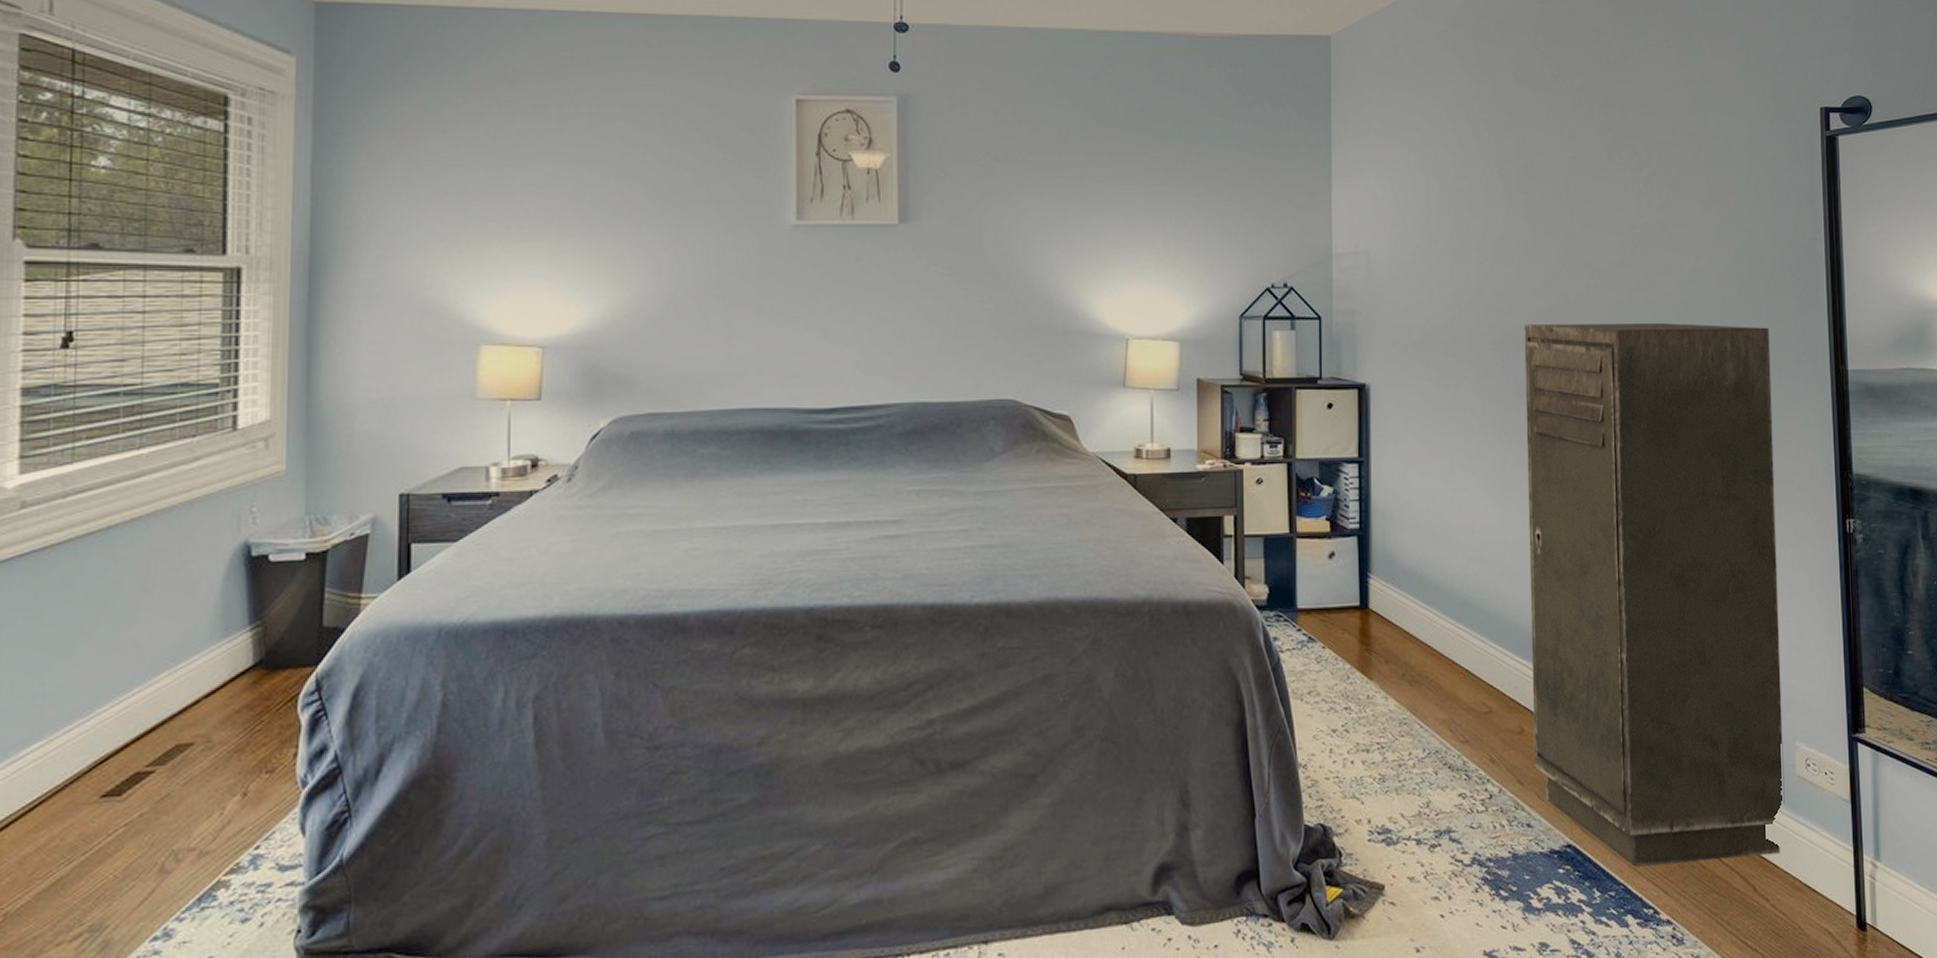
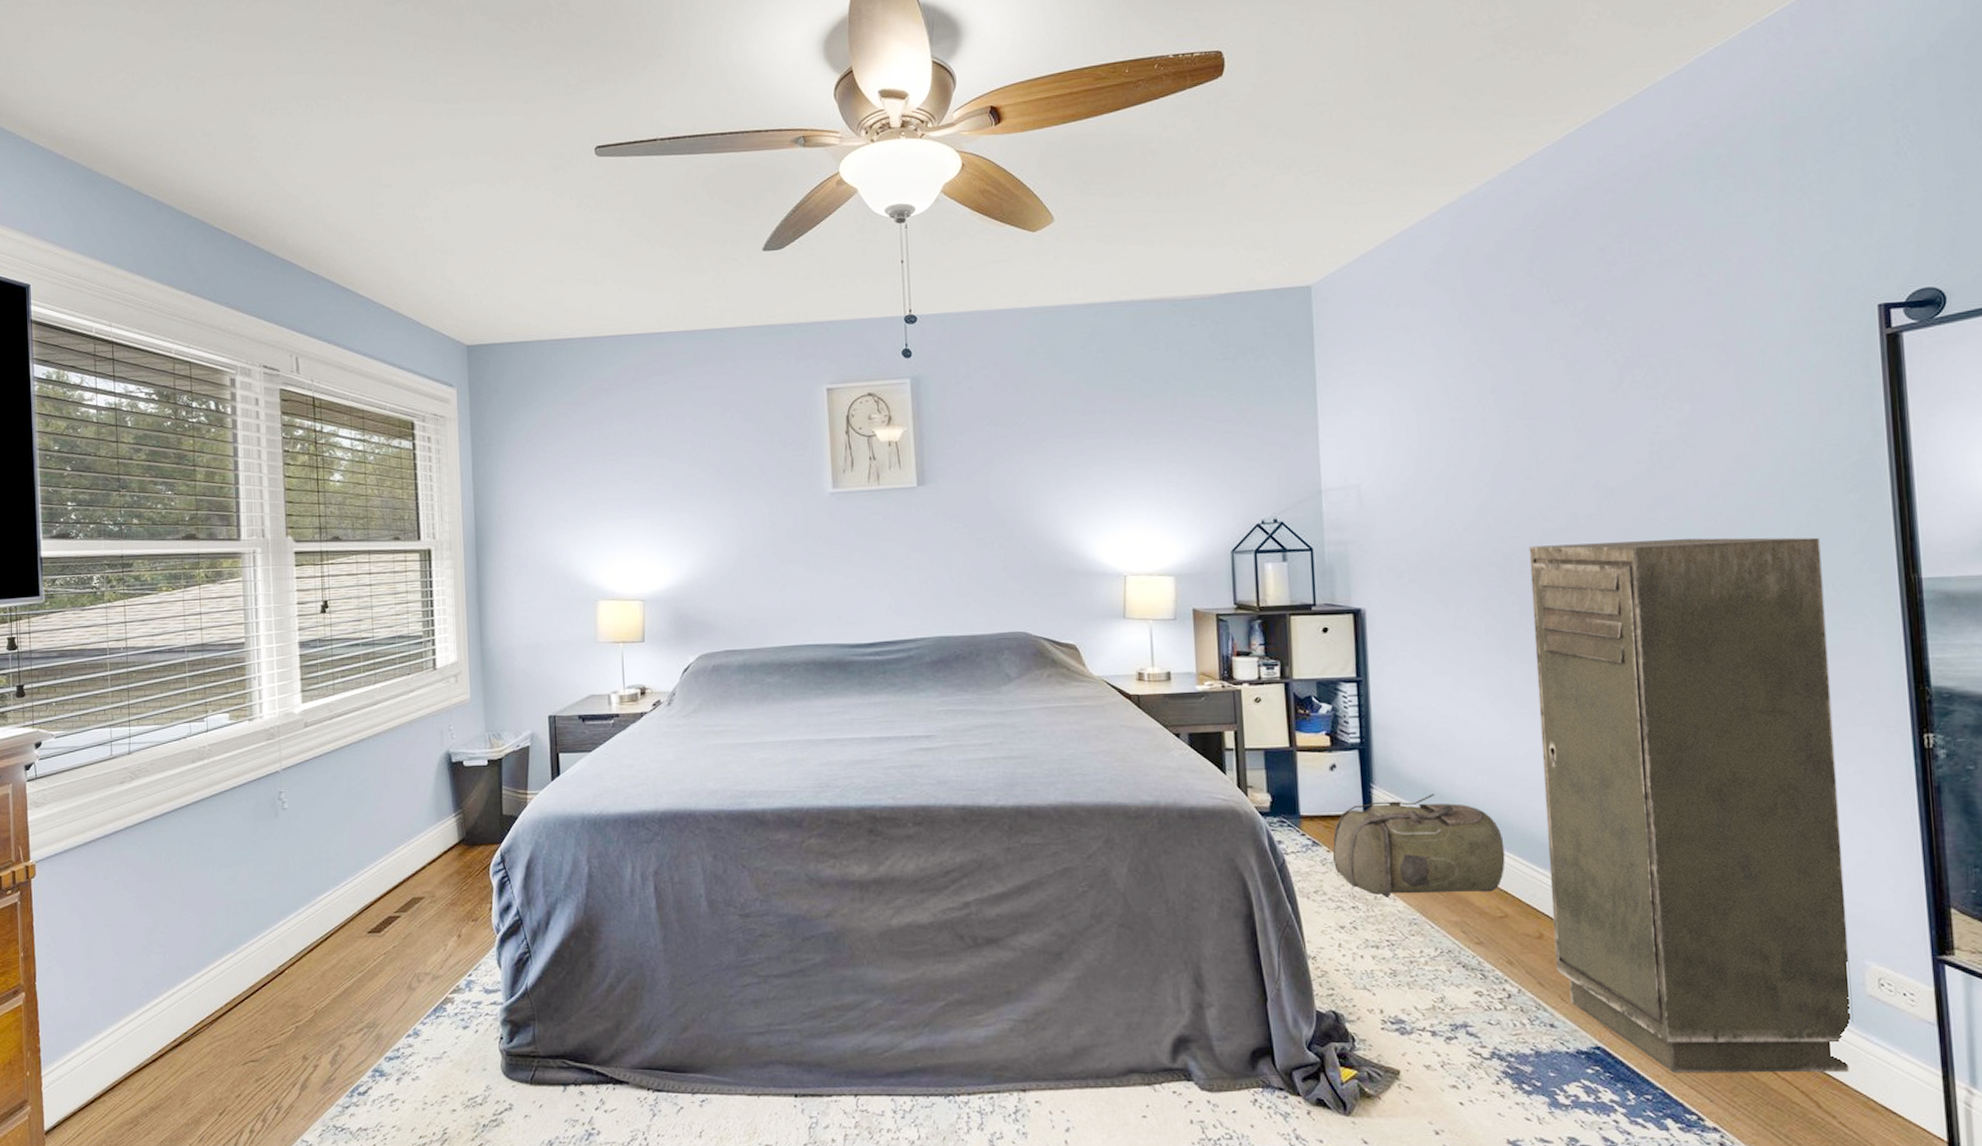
backpack: none [1327,583,1492,696] -> present [1332,794,1505,897]

